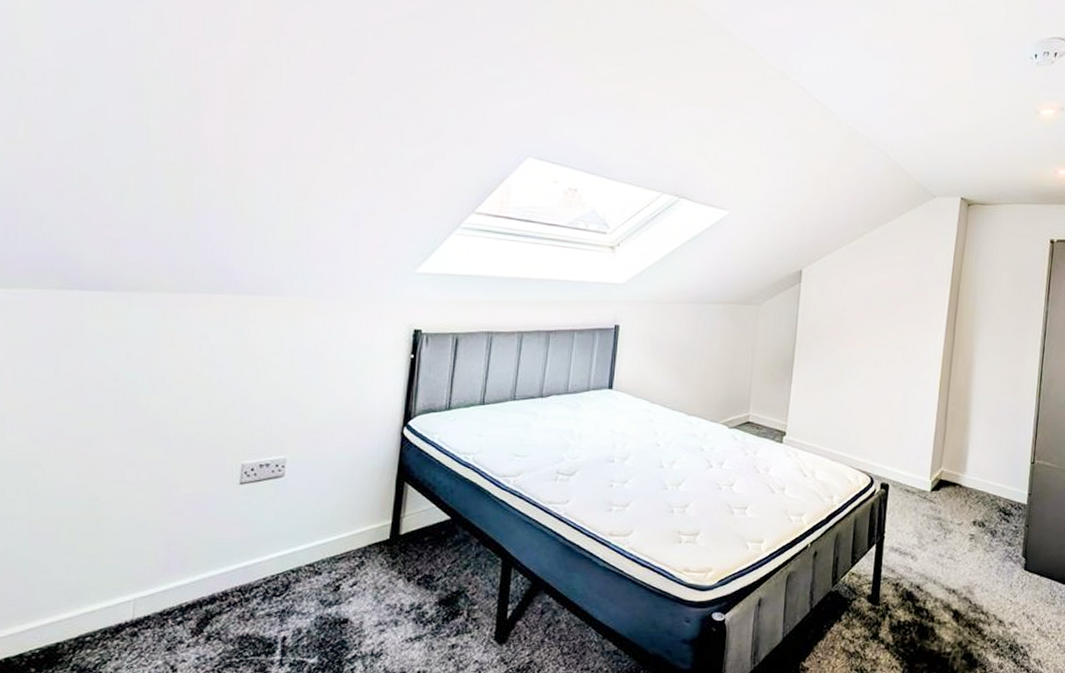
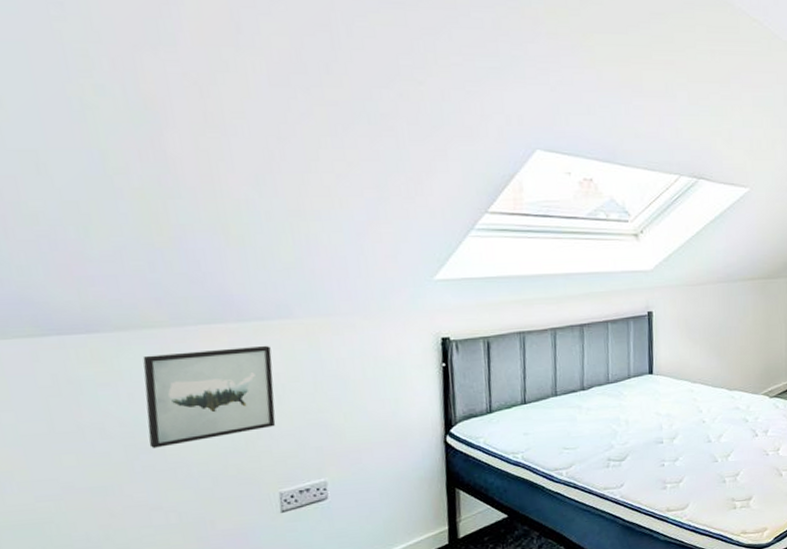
wall art: none [136,317,258,406] -> present [142,345,276,448]

